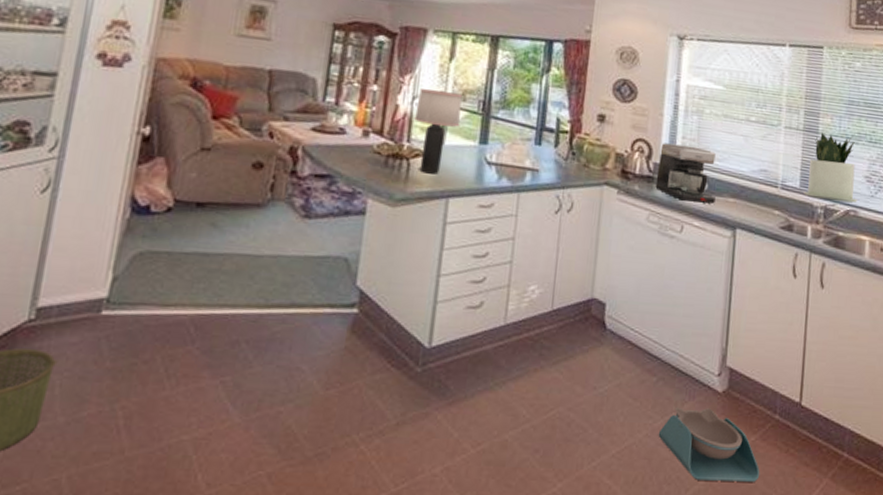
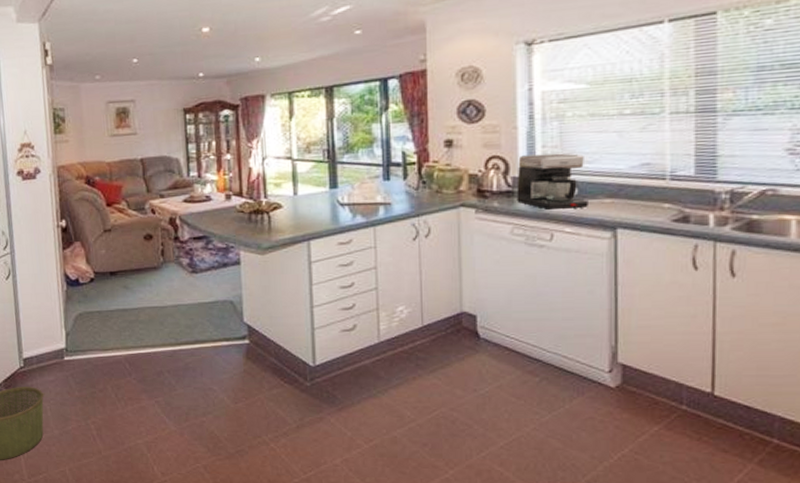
table lamp: present [413,88,462,175] -> none [266,147,309,222]
pet bowl: present [658,407,760,482] -> none [547,403,668,468]
planter: present [804,132,859,203] -> none [701,107,778,184]

